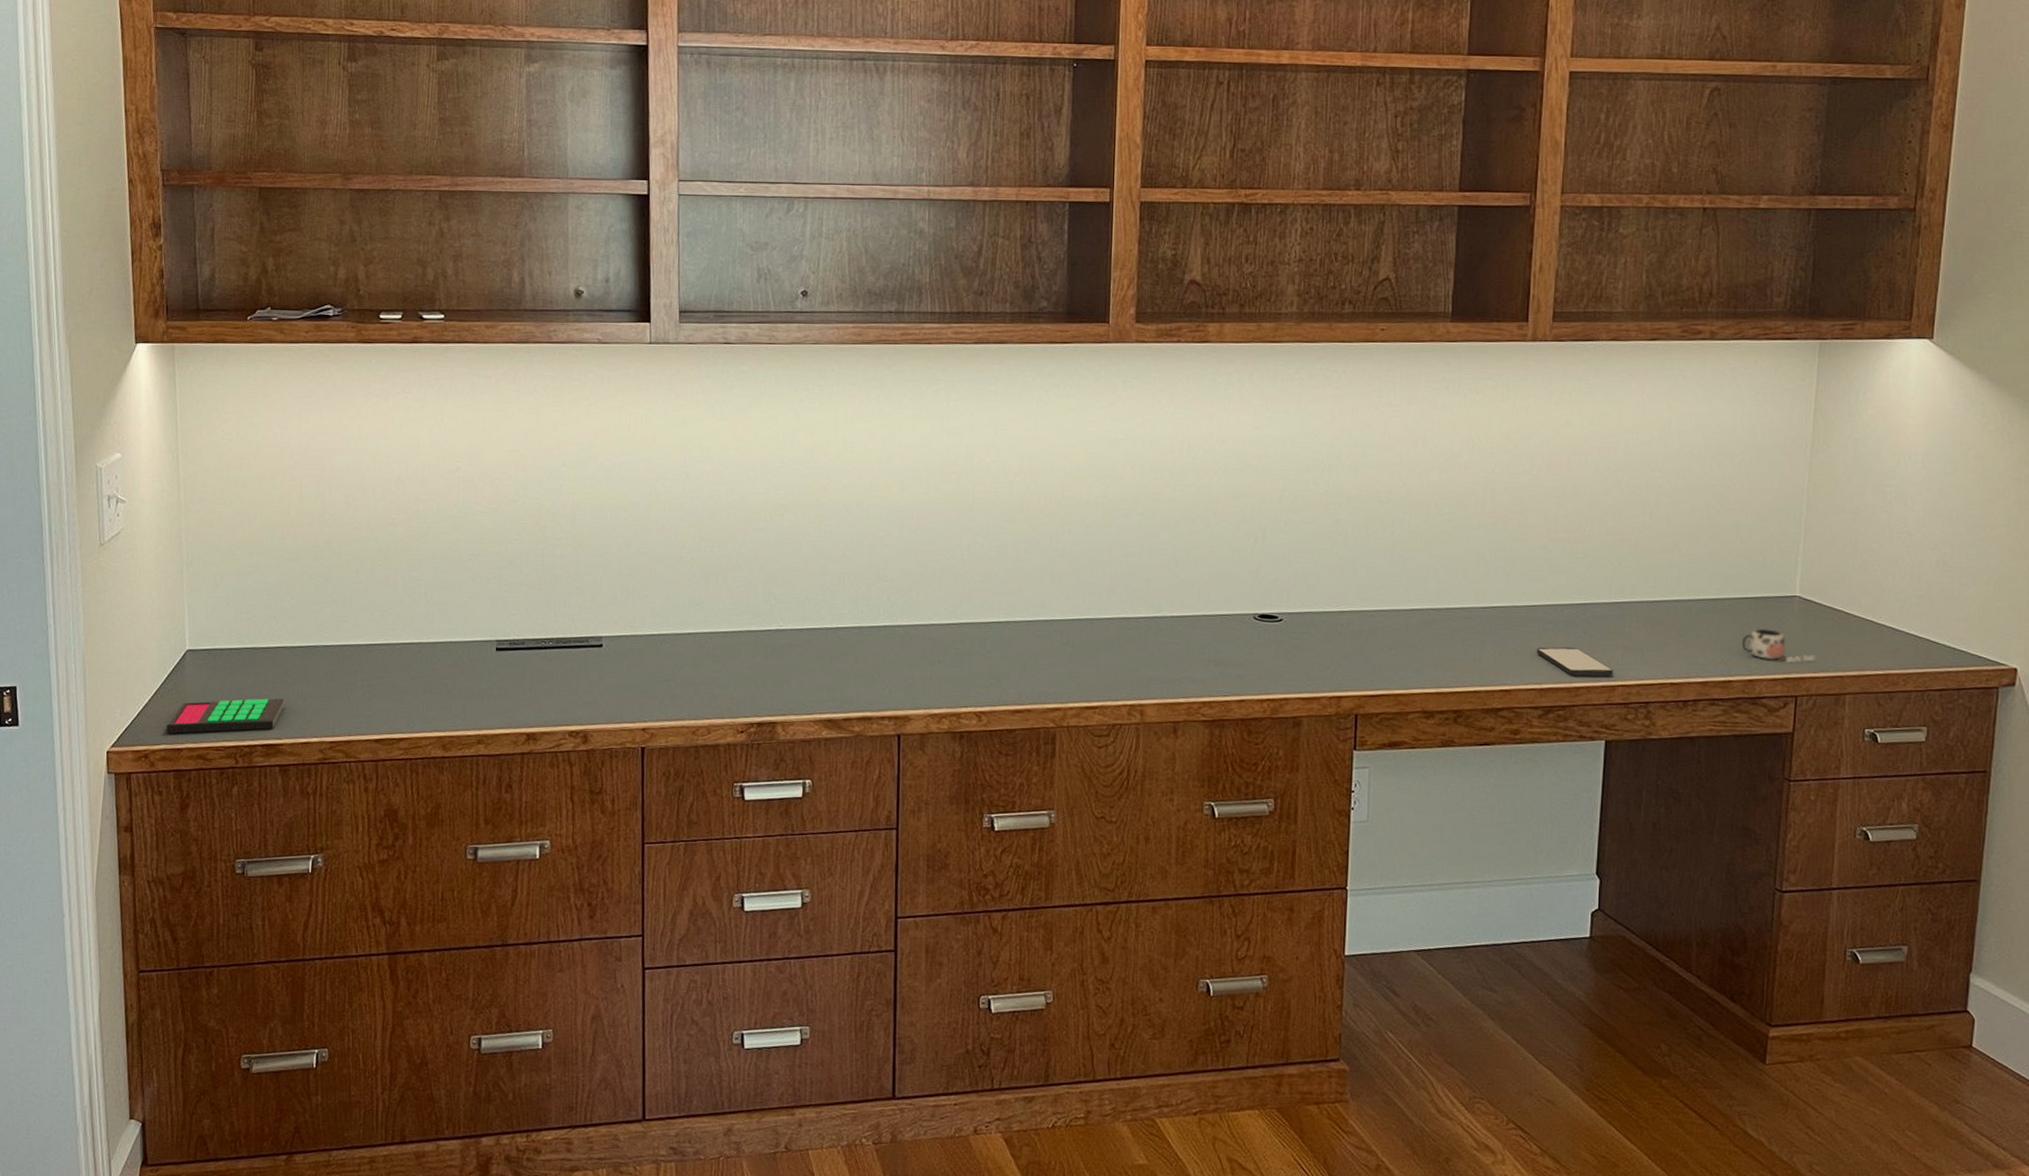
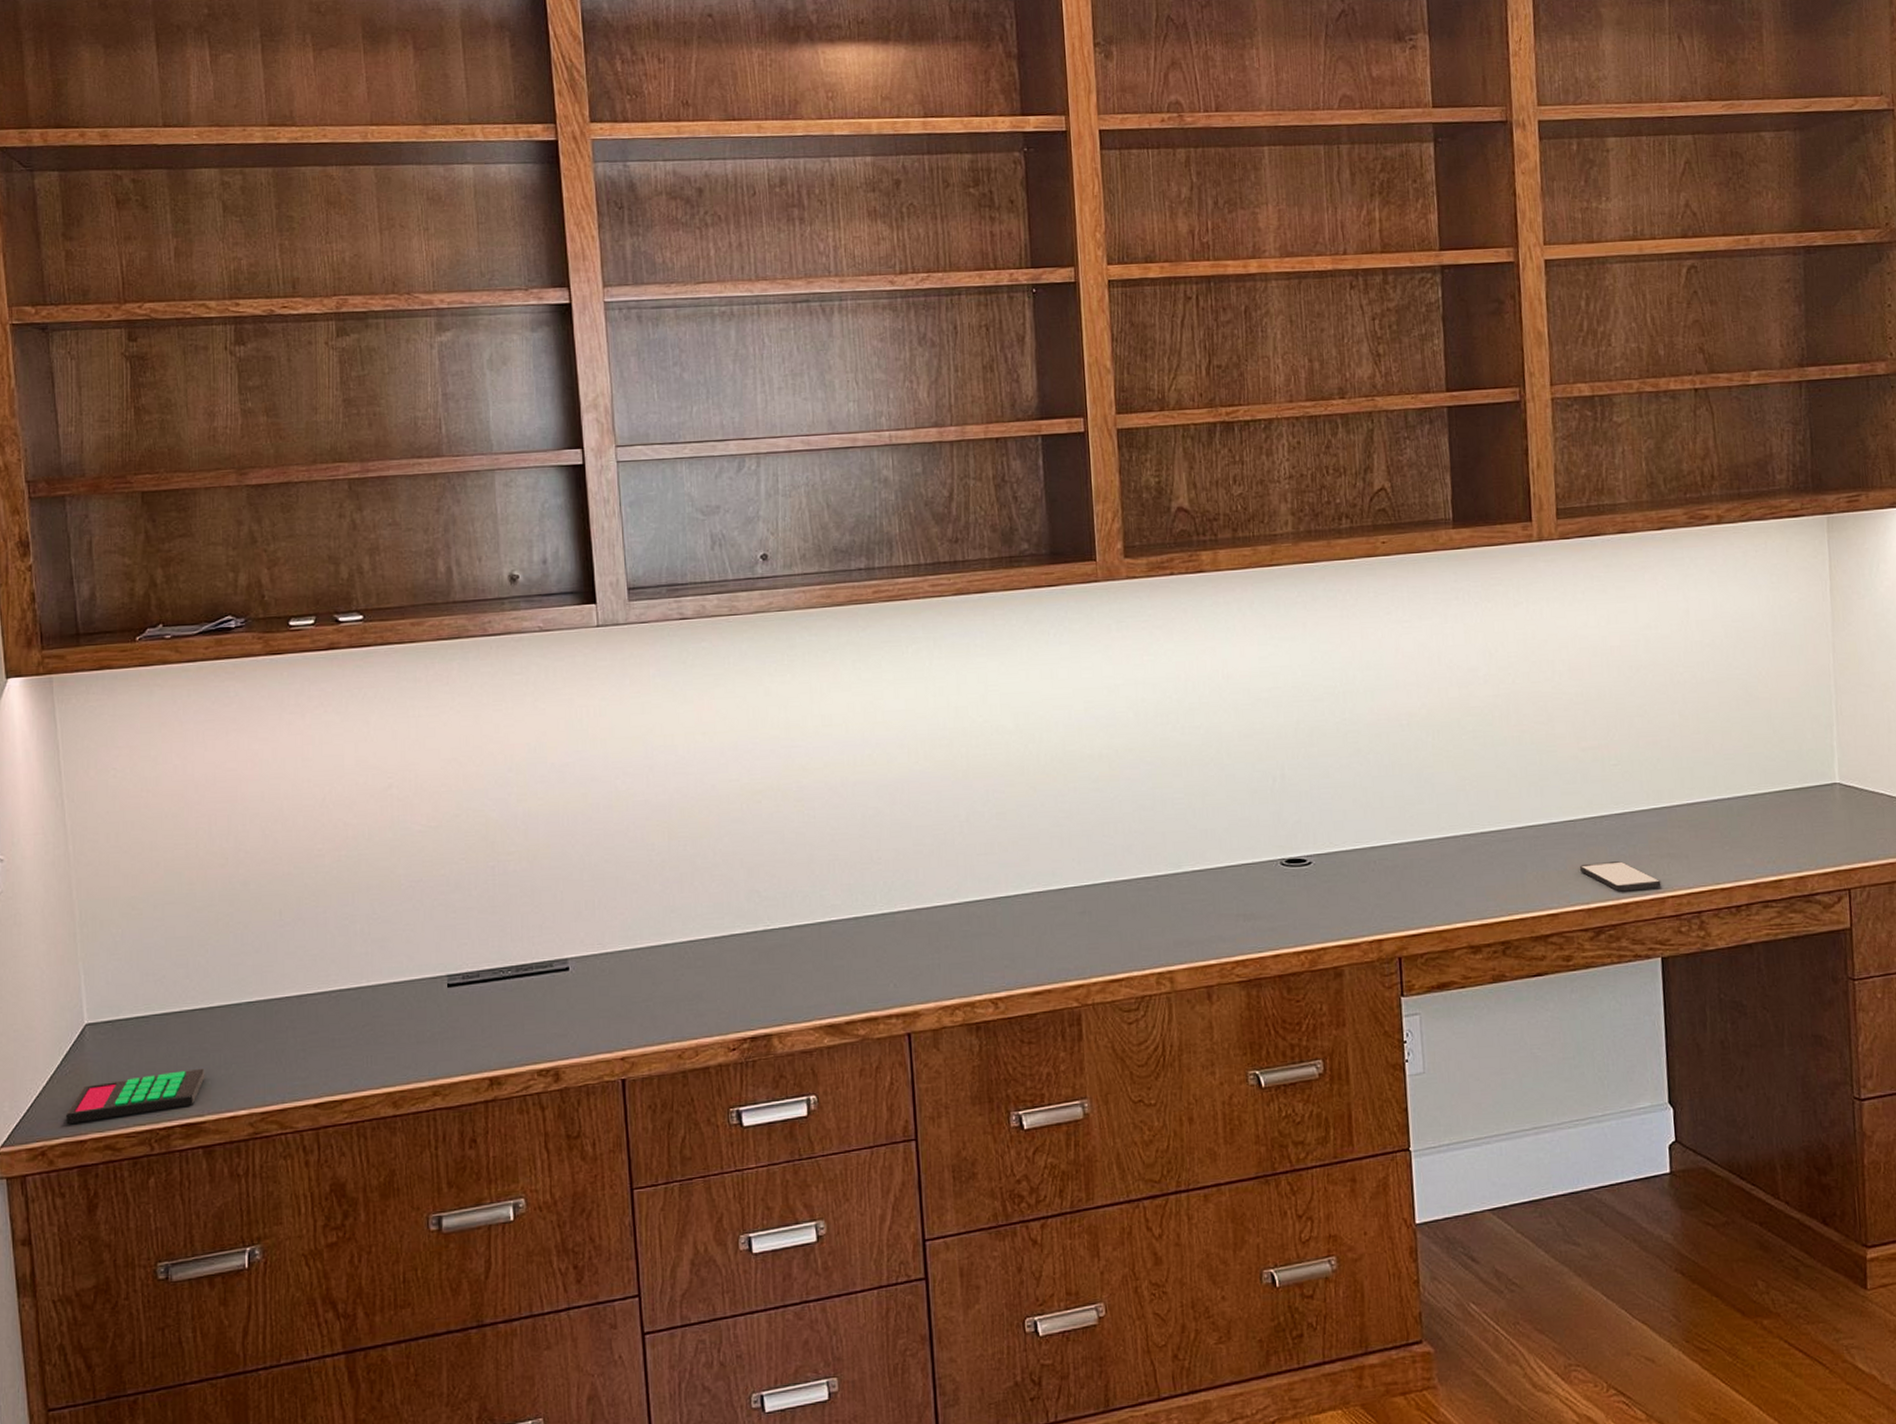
mug: present [1742,628,1815,663] -> none [1788,820,1863,854]

